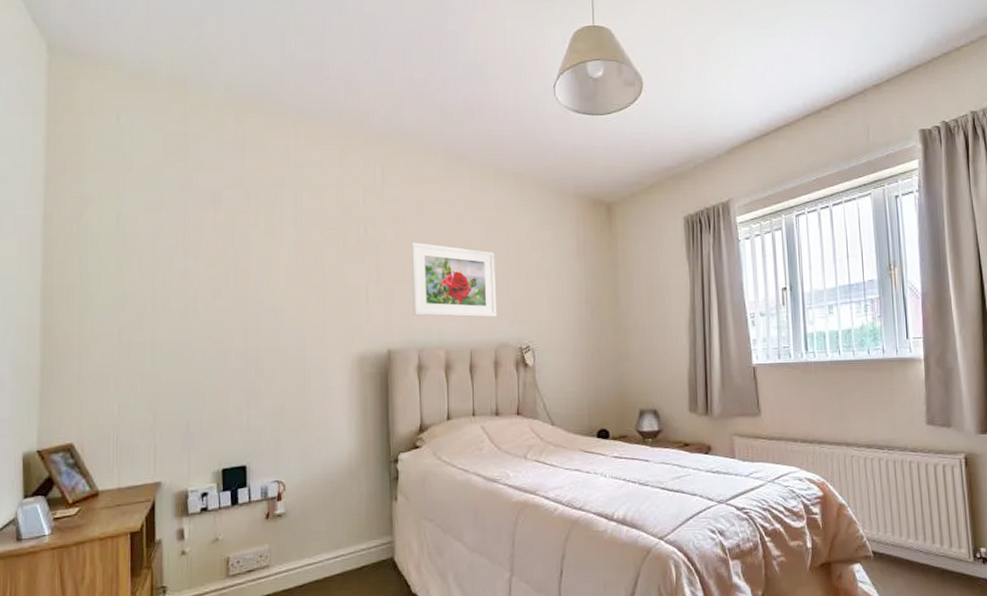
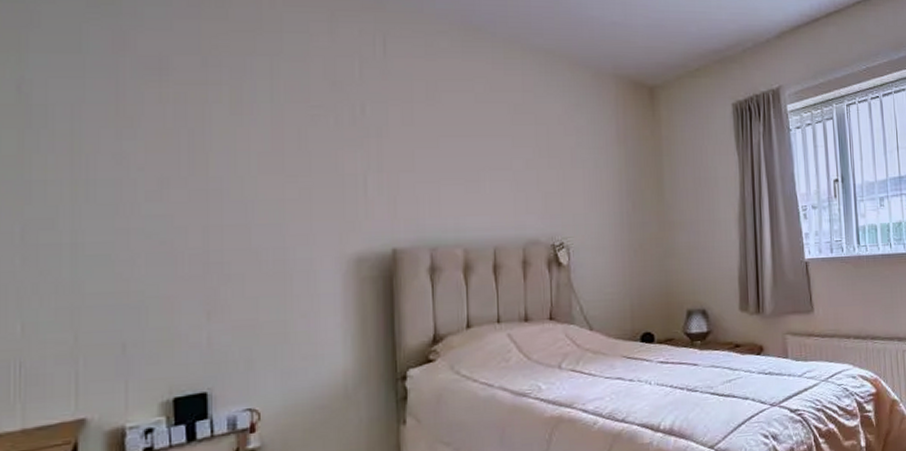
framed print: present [411,242,497,318] -> none [420,125,526,211]

